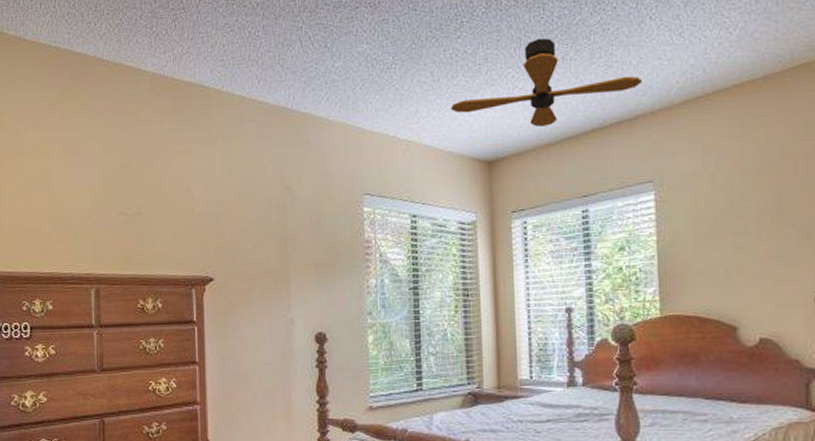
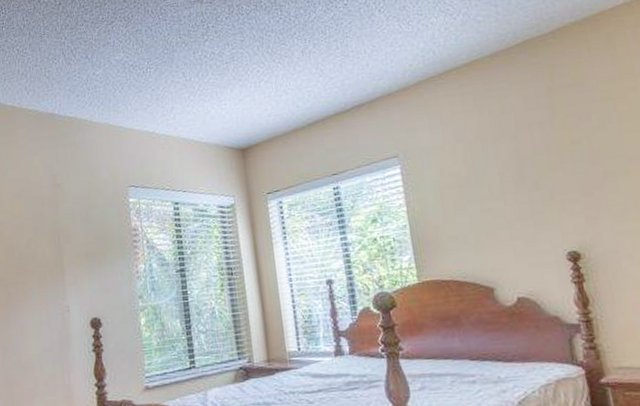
ceiling fan: present [450,37,642,127] -> none [203,35,377,115]

